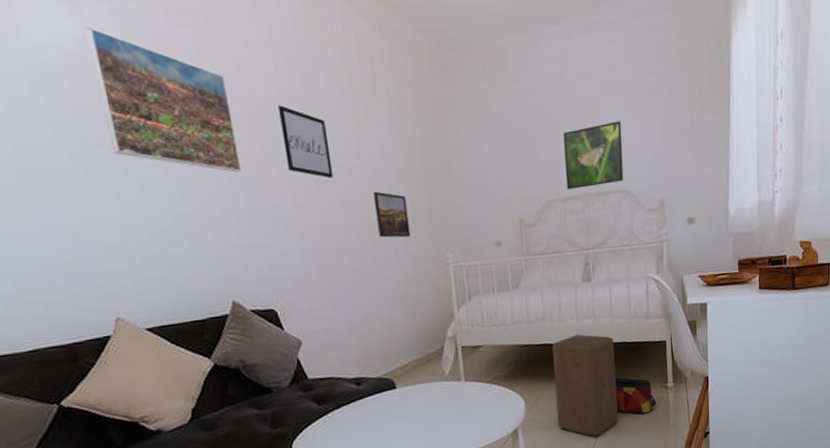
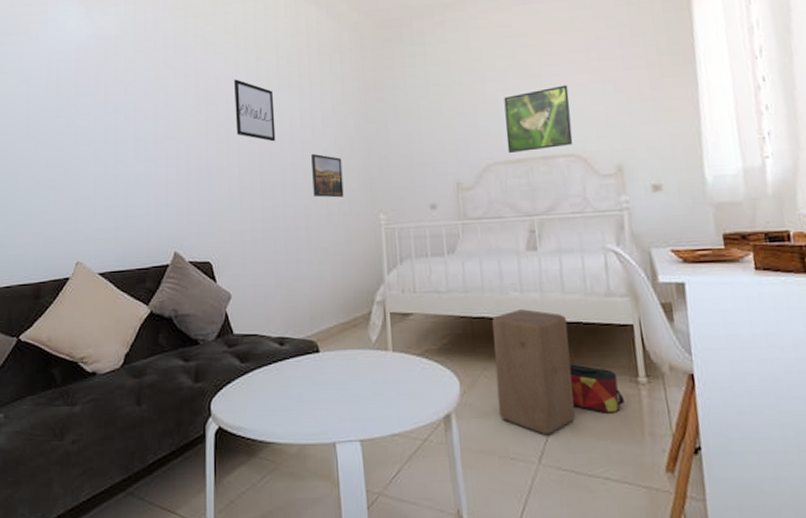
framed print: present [85,27,242,173] -> none [94,25,197,136]

